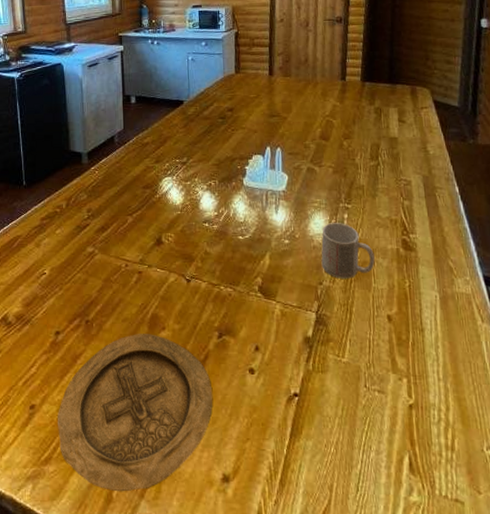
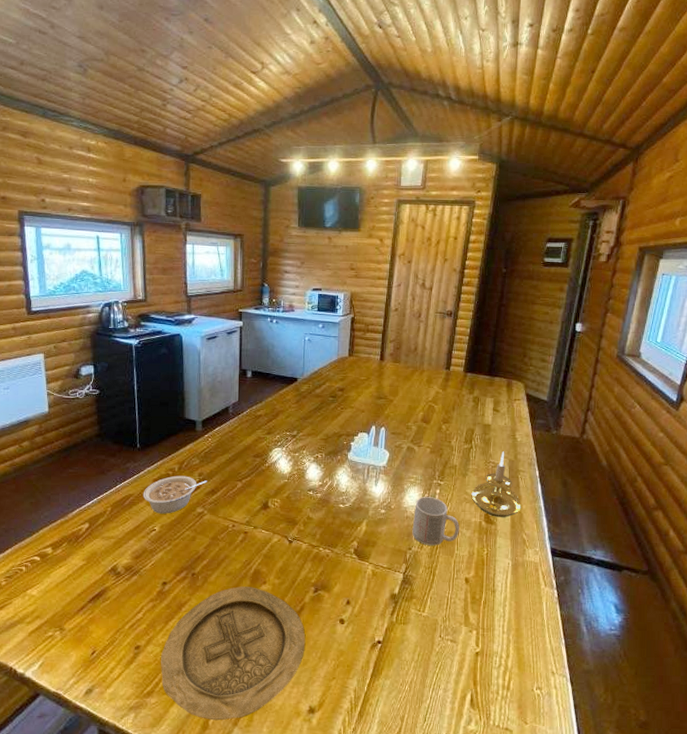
legume: none [31,212,96,256] -> present [143,475,207,514]
candle holder: none [384,167,443,243] -> present [471,451,521,517]

